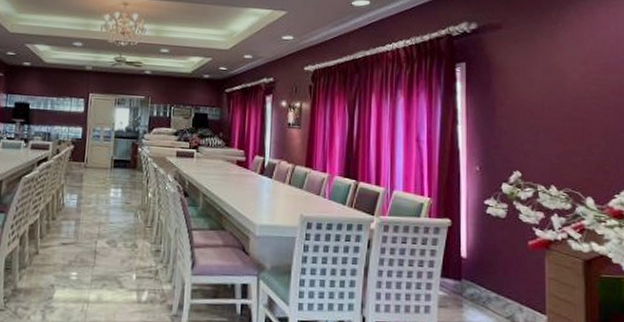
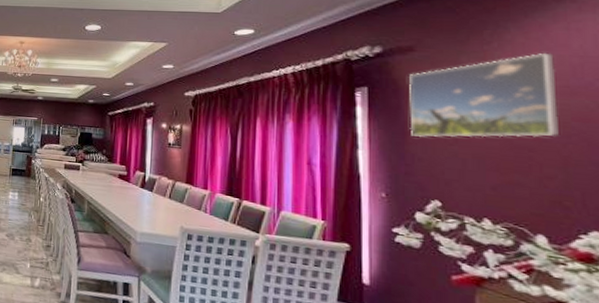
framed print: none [498,33,602,111] -> present [409,52,559,138]

